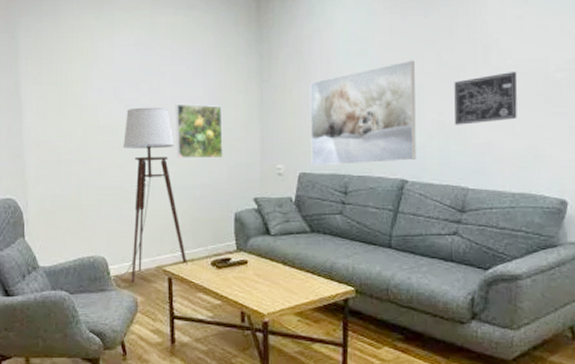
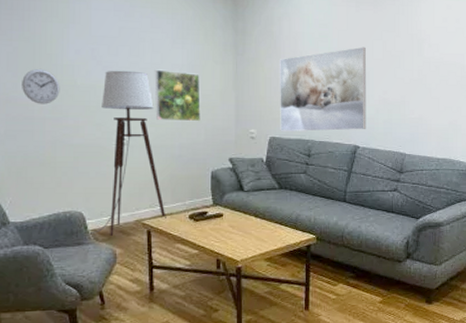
wall clock: none [50,110,85,147] -> present [22,68,60,104]
wall art: present [454,72,517,125] -> none [396,62,442,103]

